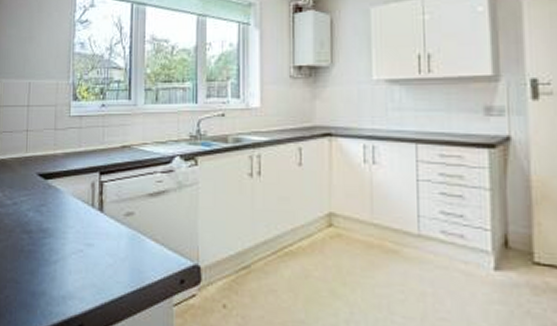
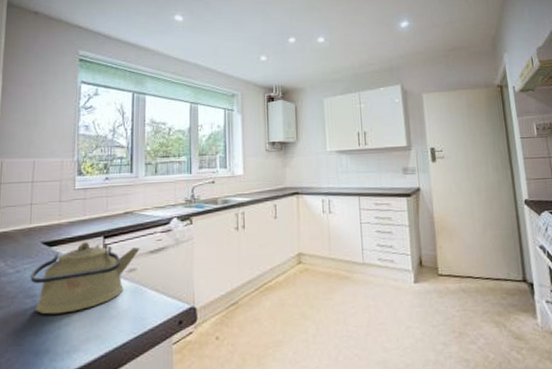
kettle: none [26,177,138,255] -> present [30,242,140,315]

